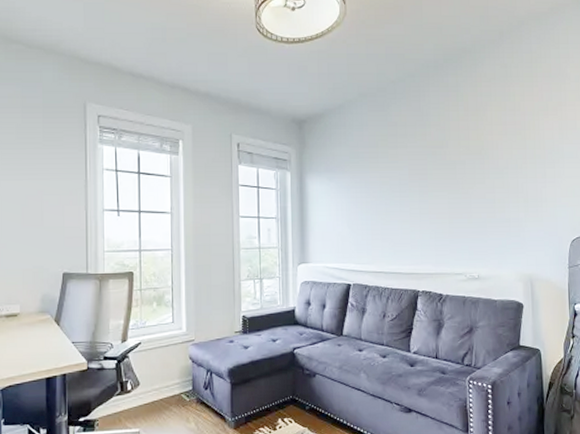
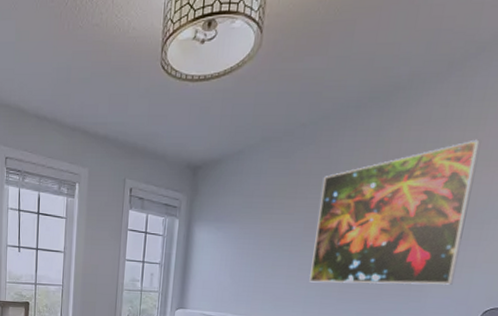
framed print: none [418,93,542,226] -> present [309,139,480,285]

